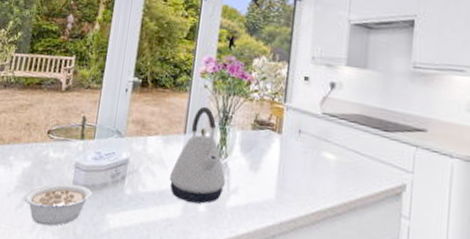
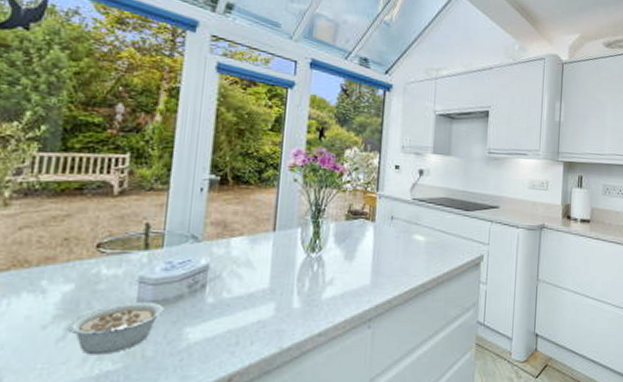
kettle: present [169,106,226,204] -> none [258,201,320,300]

